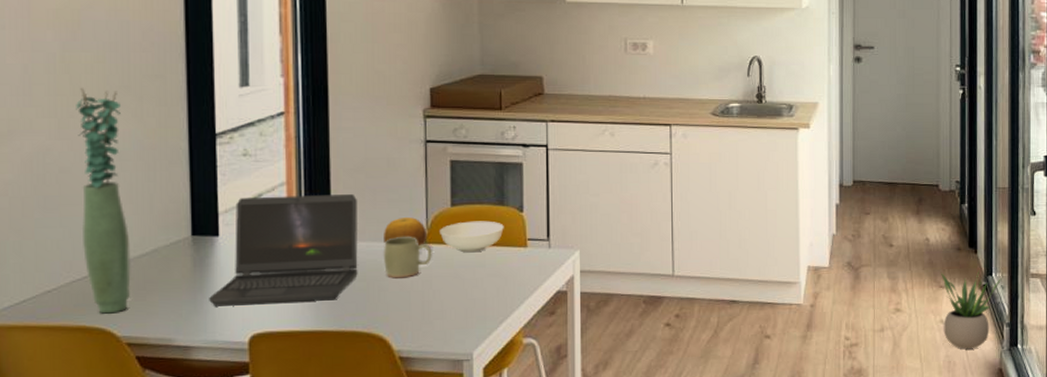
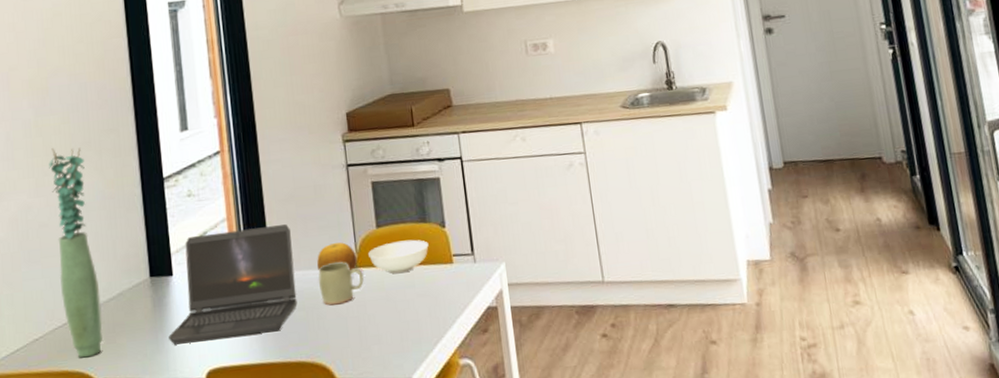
potted plant: present [941,270,1002,349] -> none [901,250,976,343]

